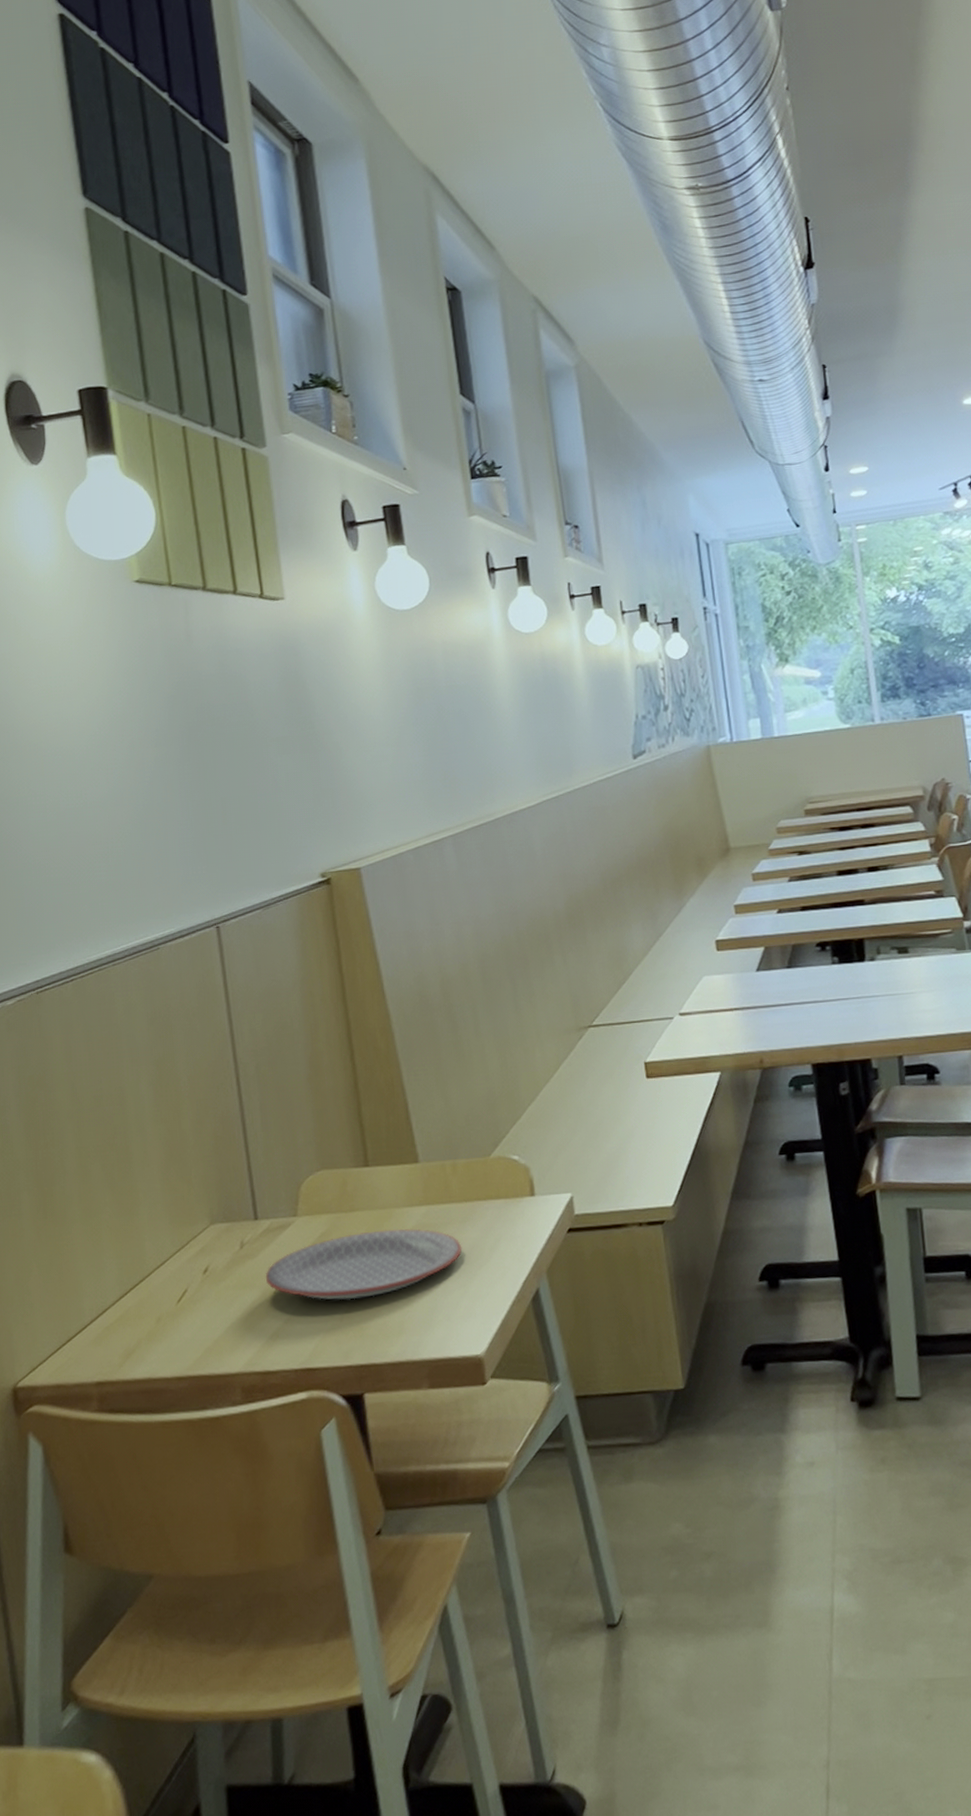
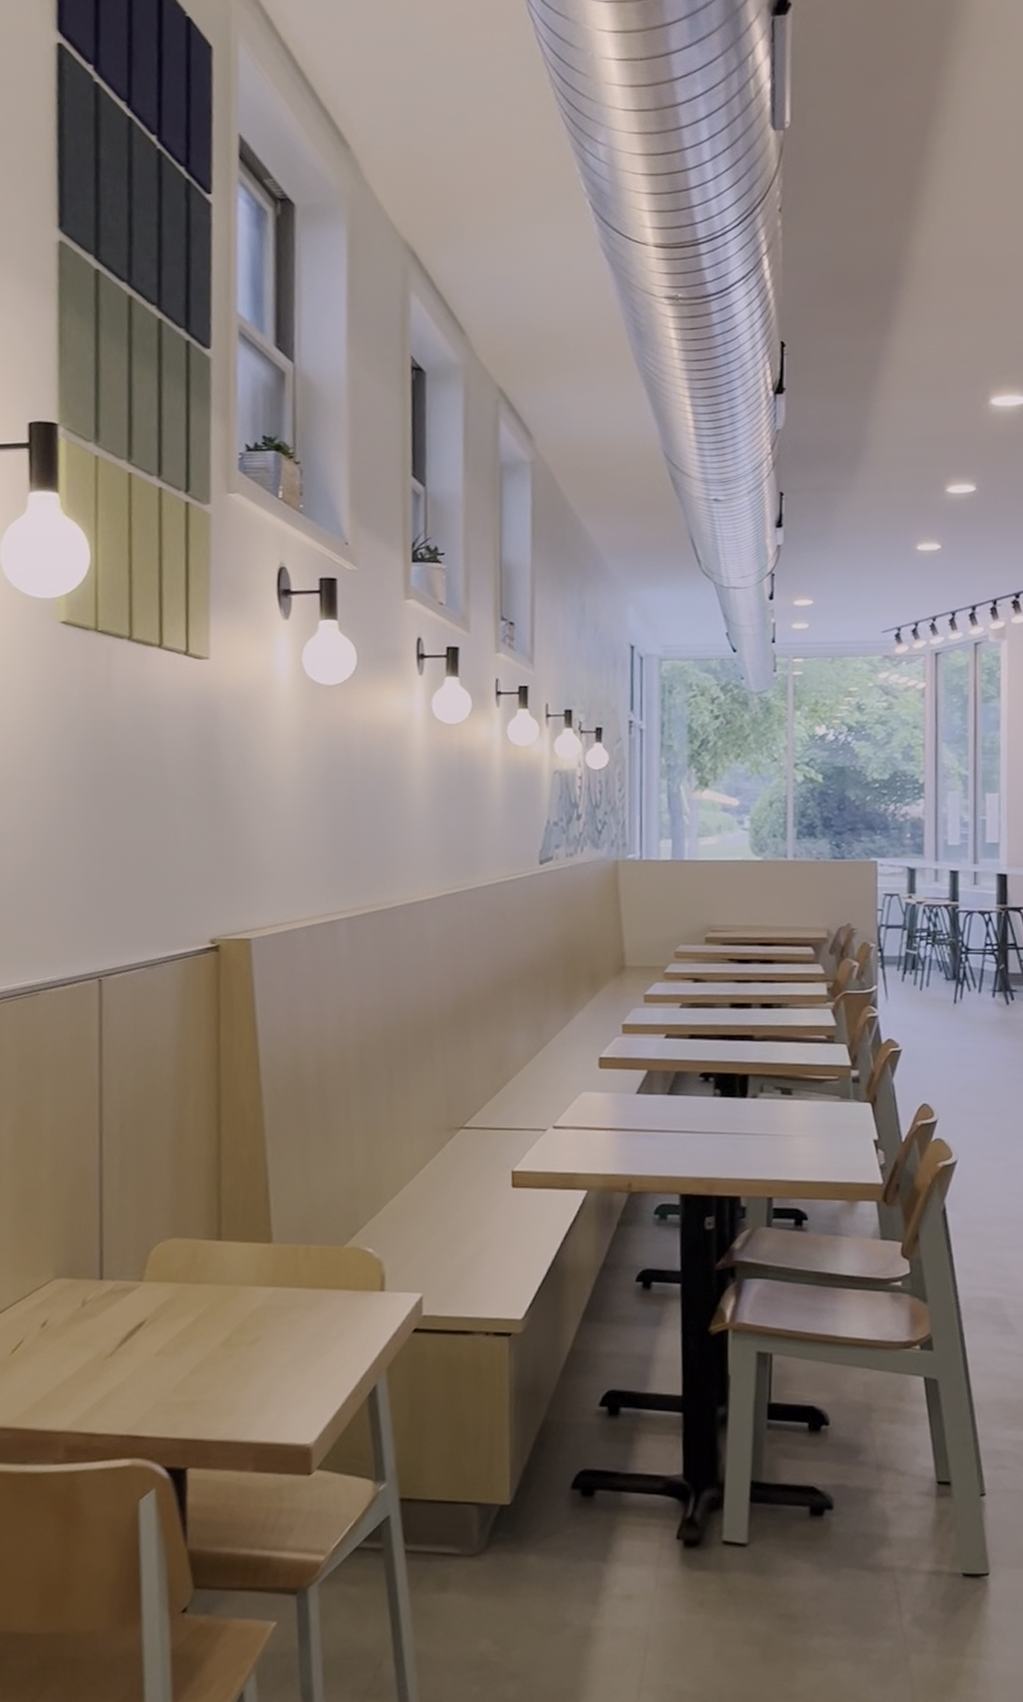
plate: present [265,1229,462,1300] -> none [103,1306,305,1373]

